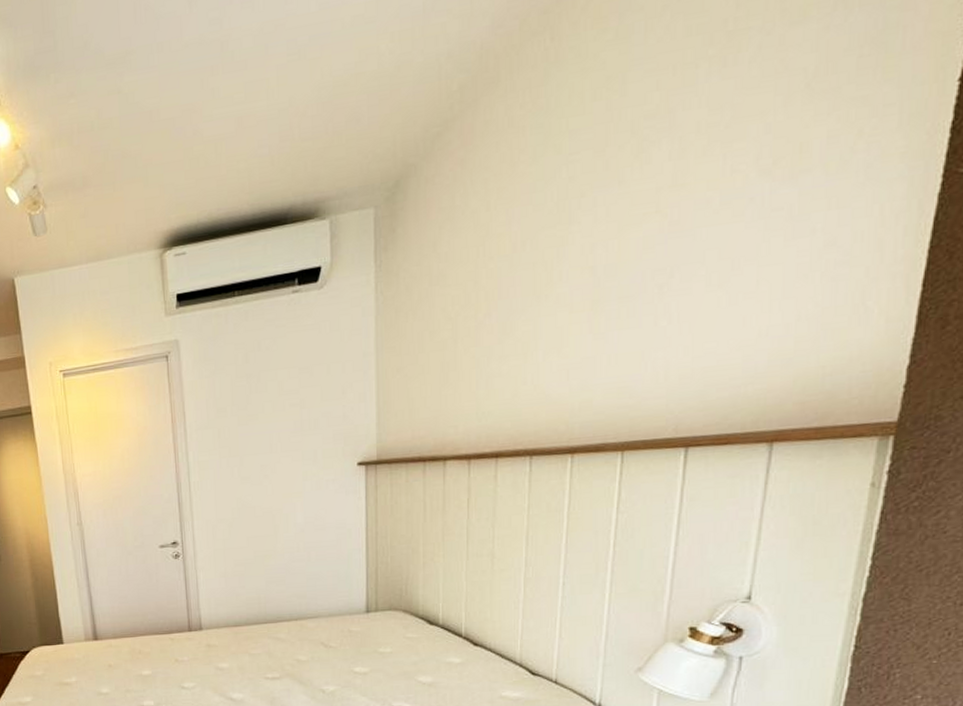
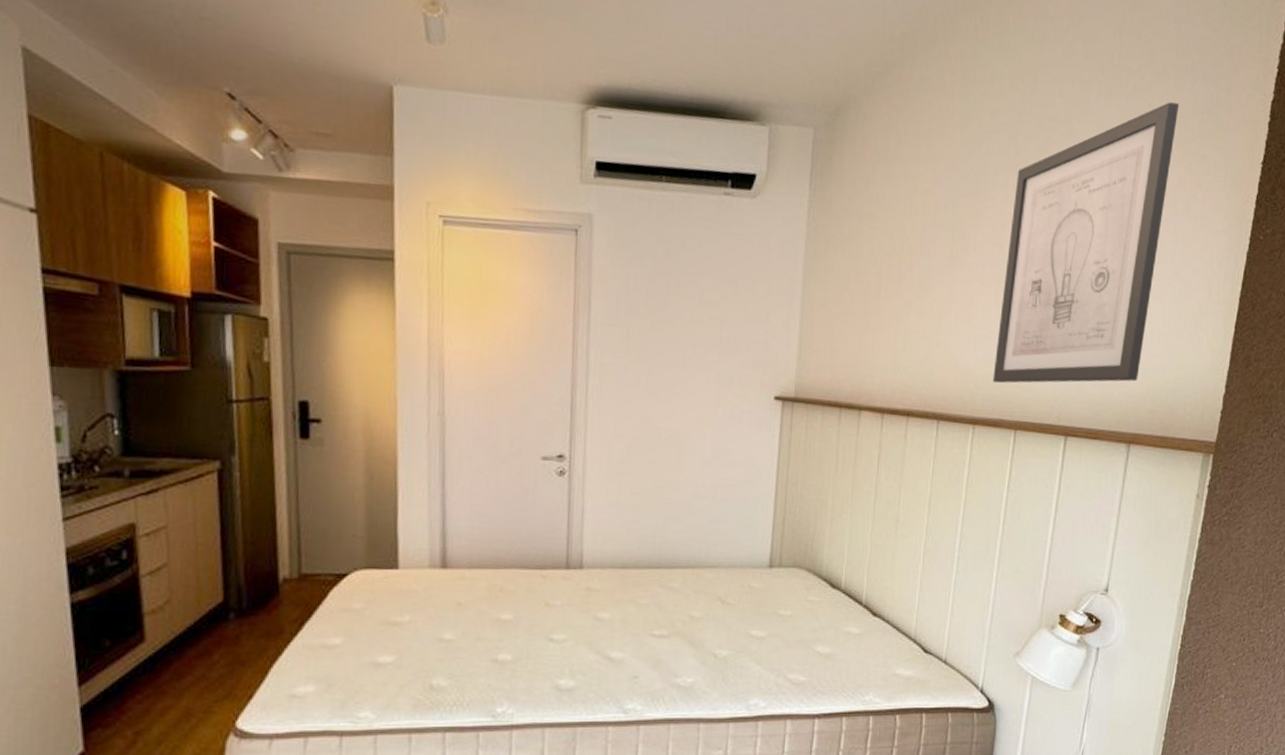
wall art: none [591,46,826,409] -> present [992,102,1179,384]

